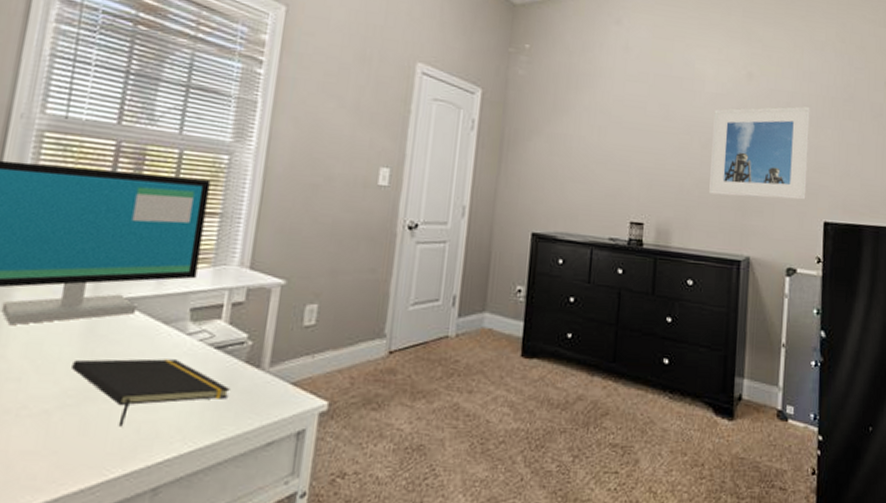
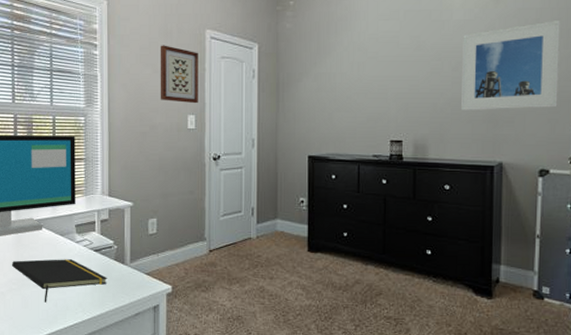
wall art: none [344,73,404,154] -> present [160,45,198,104]

